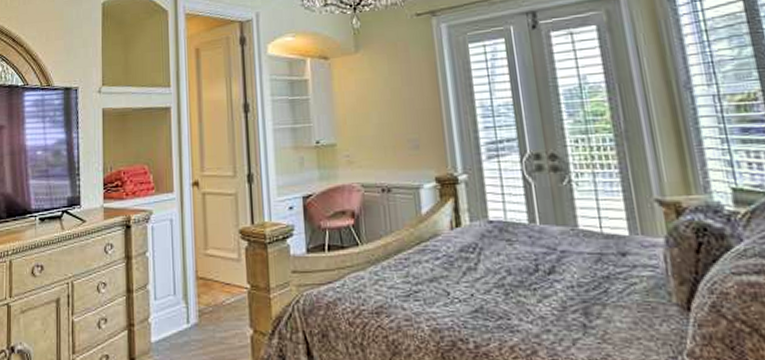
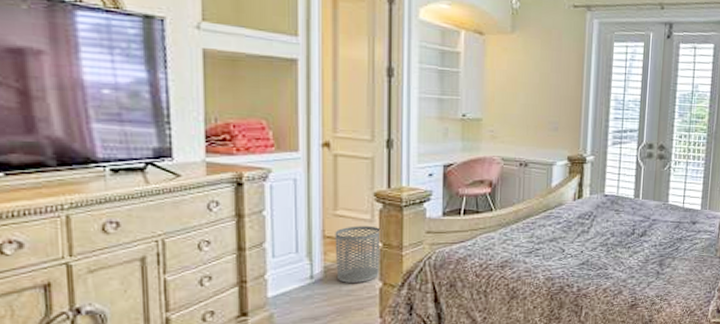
waste bin: none [206,265,250,329] -> present [335,226,382,283]

